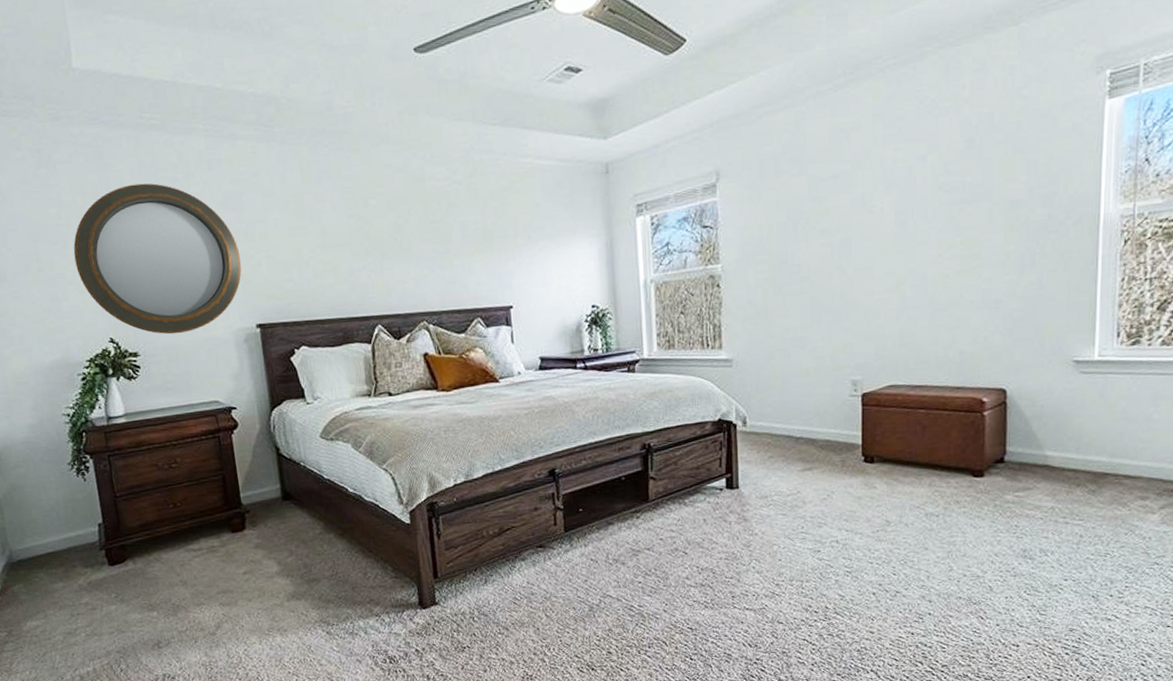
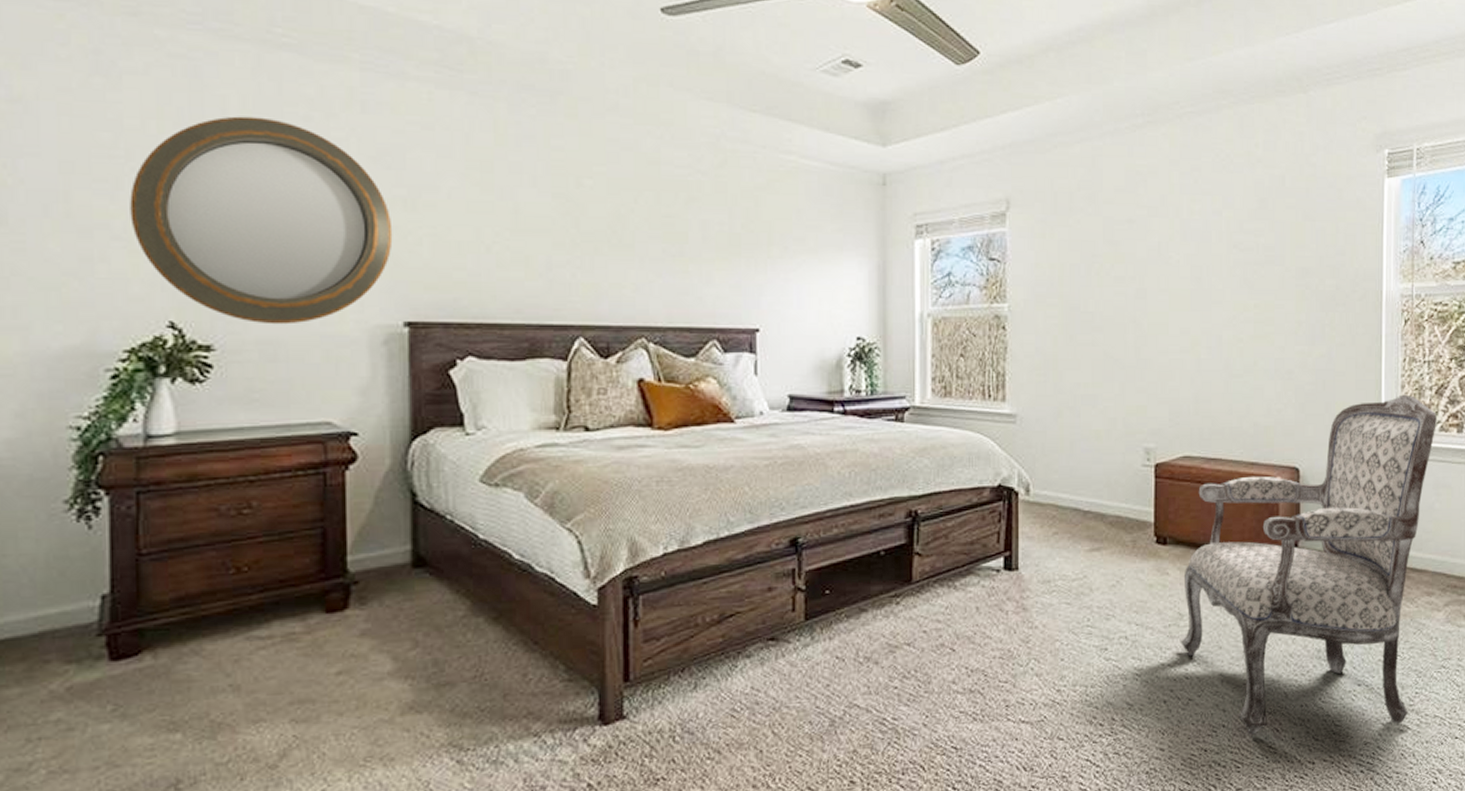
armchair: none [888,312,1159,620] -> present [1181,394,1438,734]

